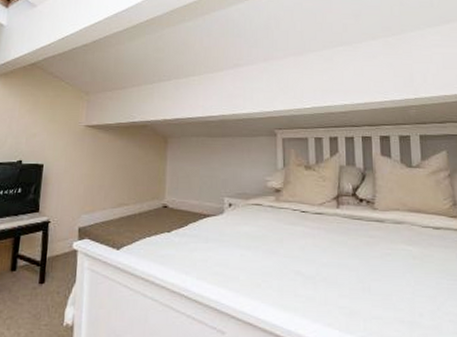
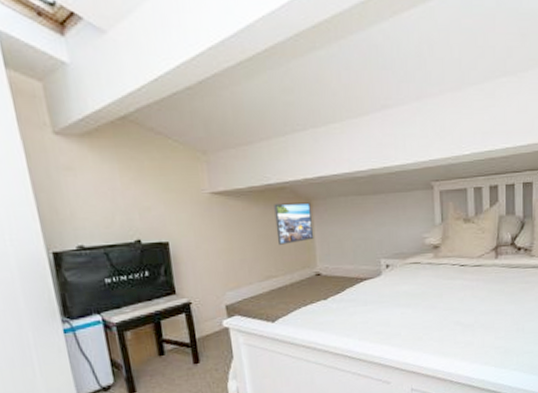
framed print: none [133,138,167,176] -> present [274,202,314,245]

